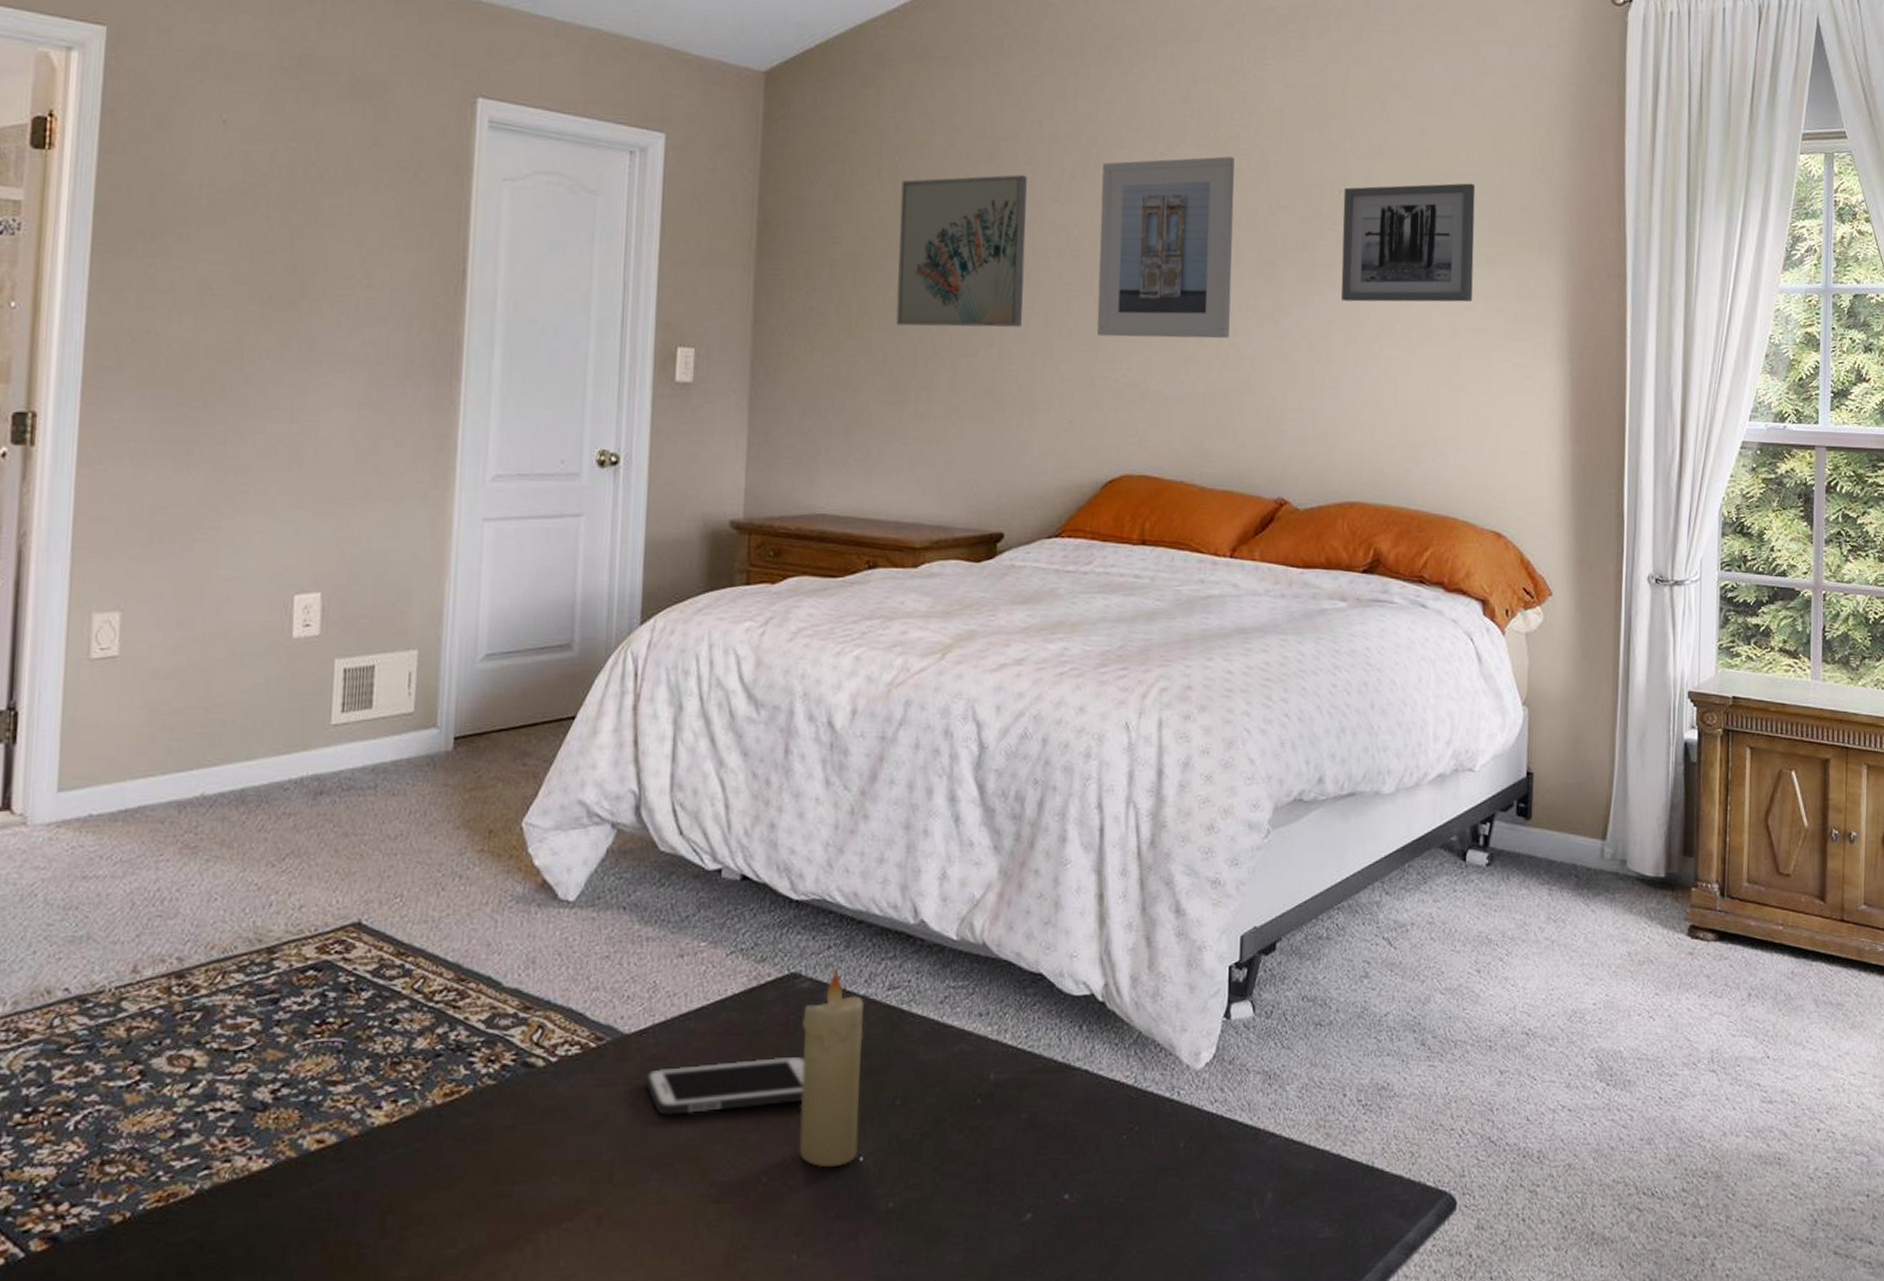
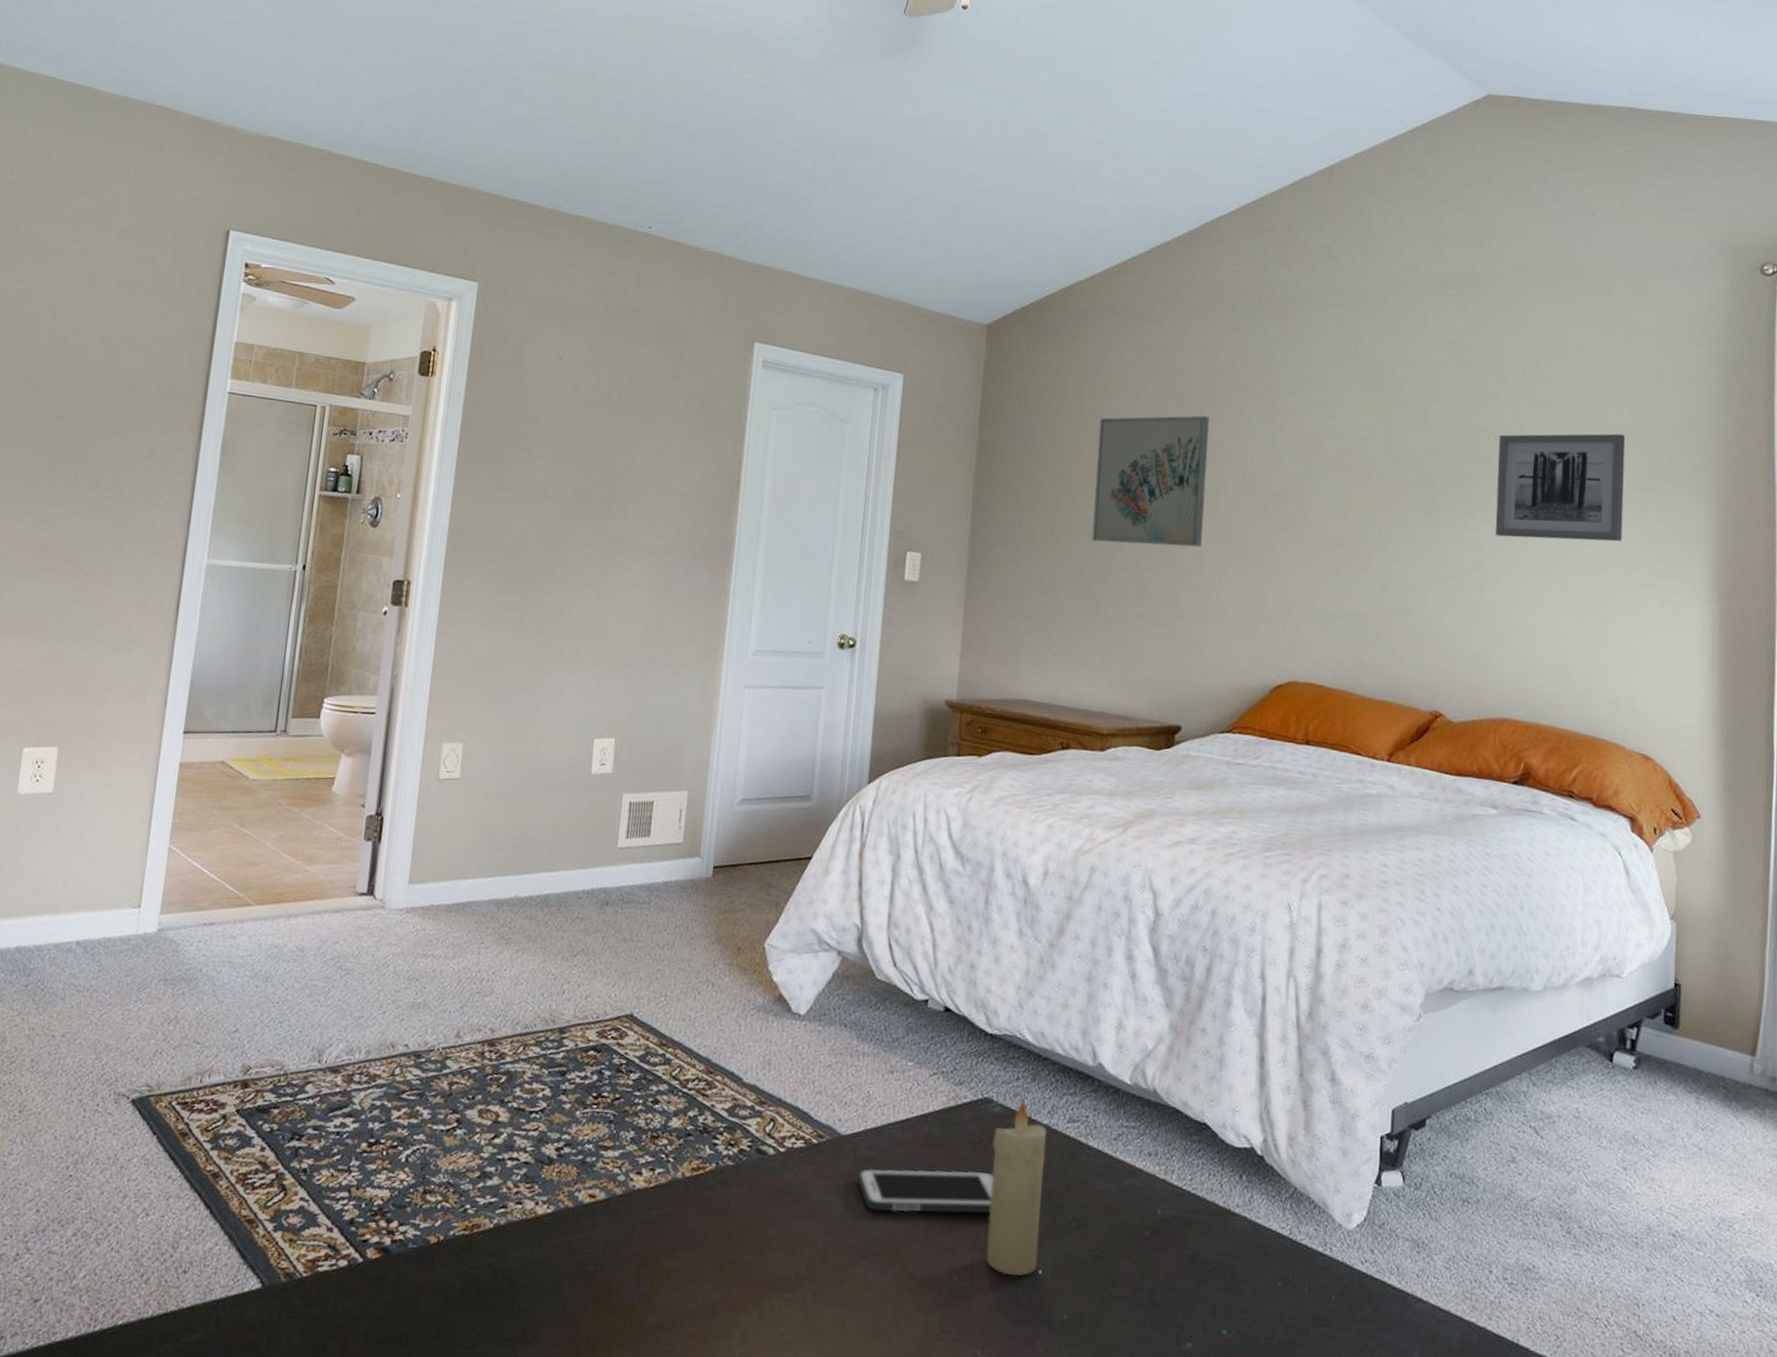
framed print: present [1096,156,1235,339] -> none [1268,404,1397,565]

